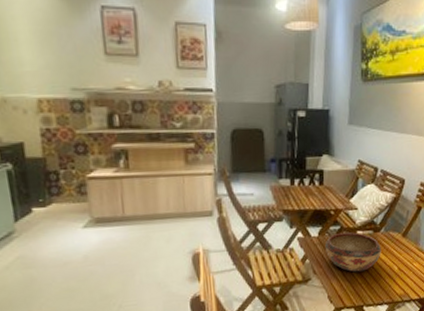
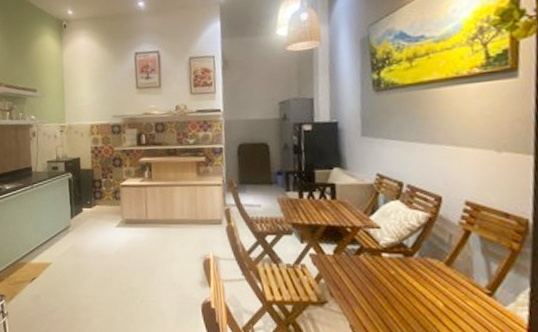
decorative bowl: present [324,232,381,273] -> none [342,252,418,302]

